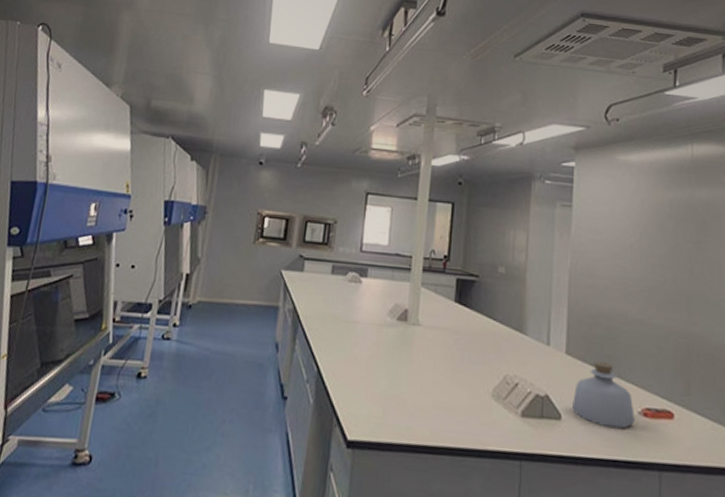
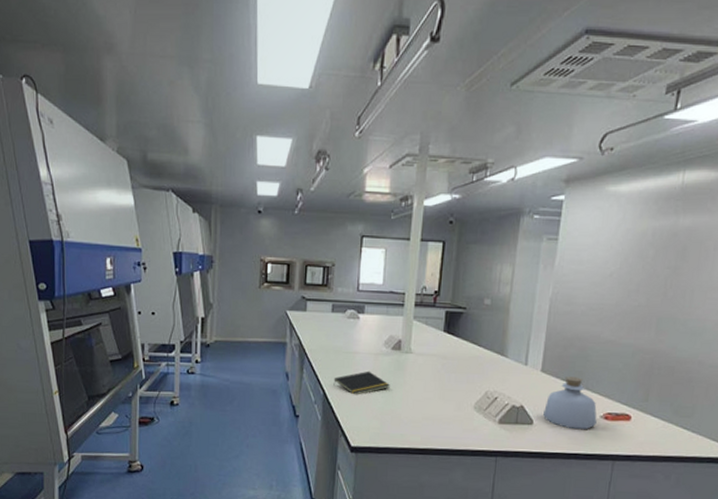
notepad: none [329,344,395,374] -> present [333,371,390,395]

